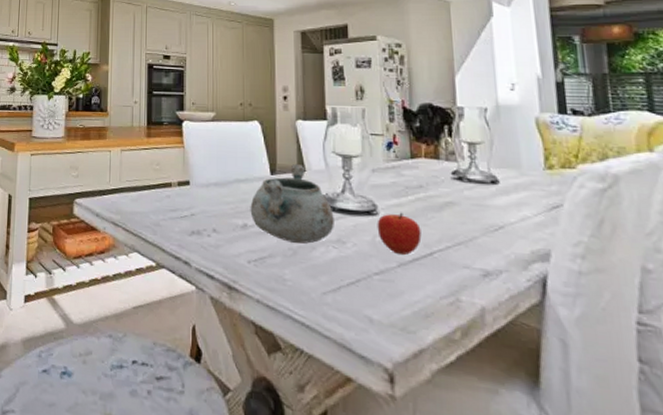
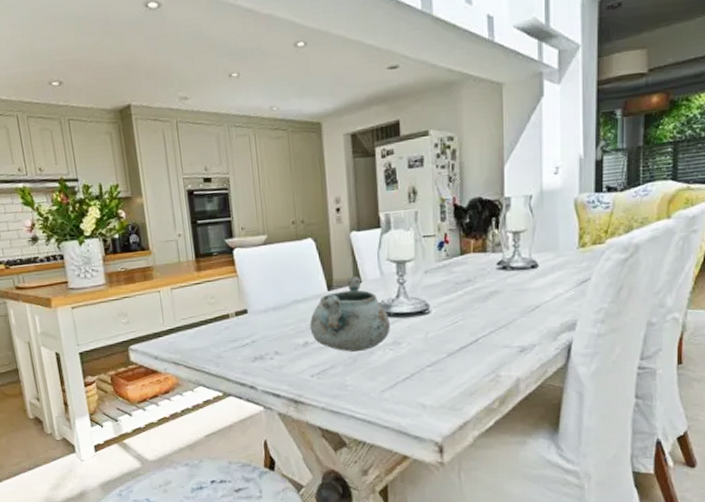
fruit: present [377,212,422,256] -> none [429,307,469,346]

